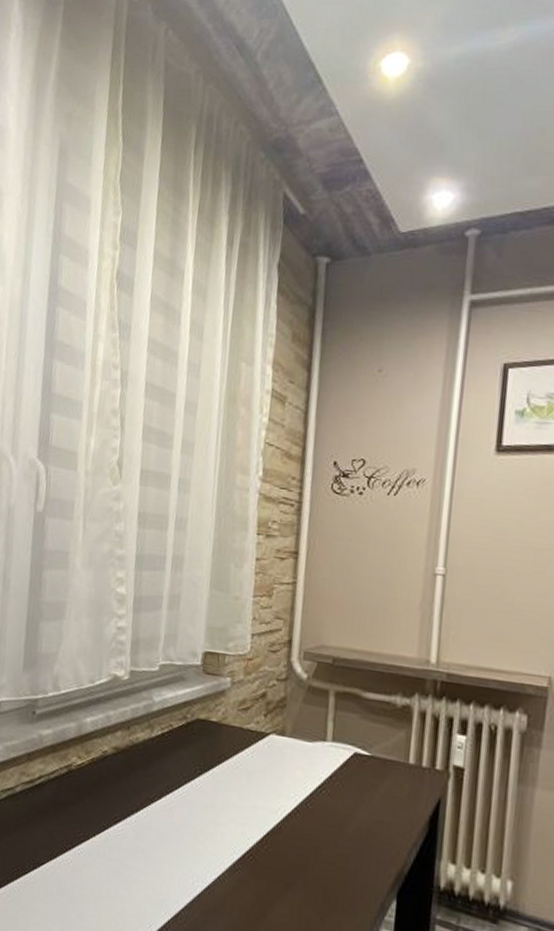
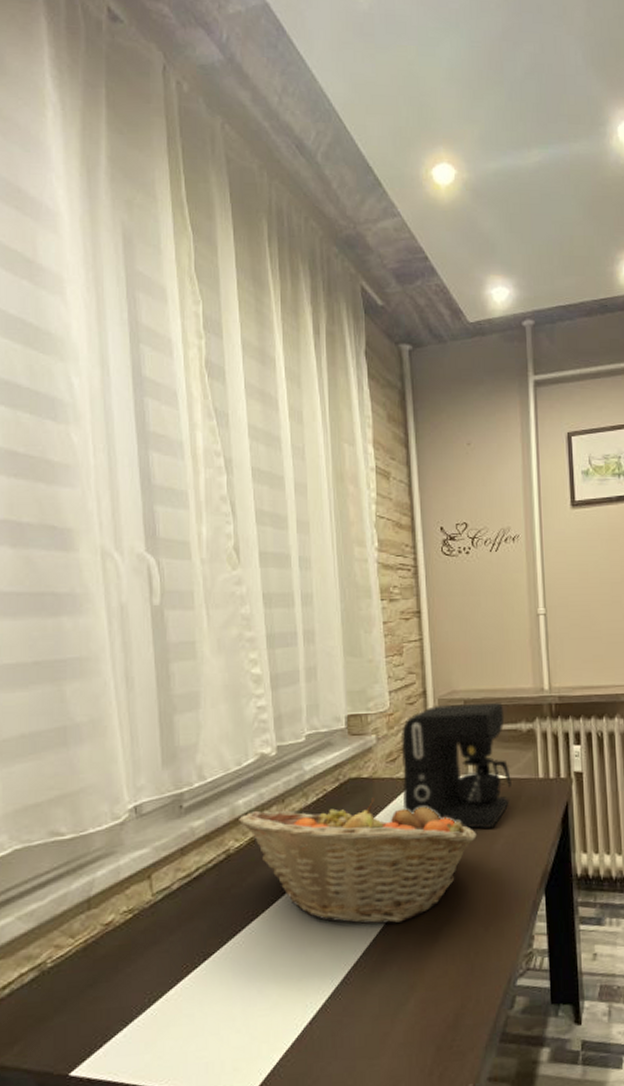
fruit basket: none [83,732,326,886] -> present [237,797,477,924]
coffee maker: none [248,658,378,809] -> present [400,703,511,829]

